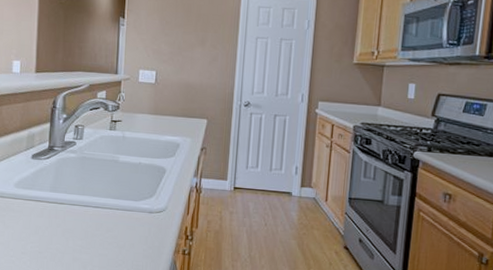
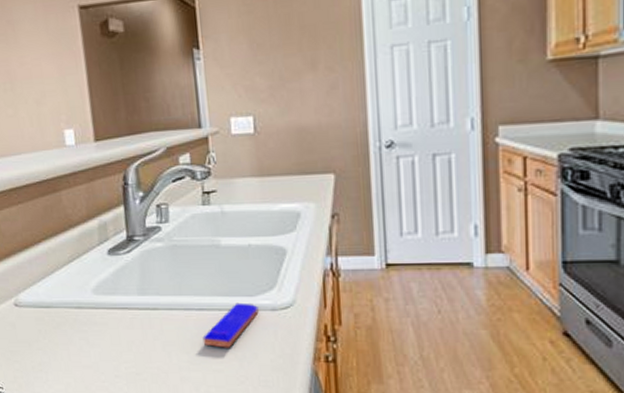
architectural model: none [94,204,140,238] -> present [202,302,259,348]

